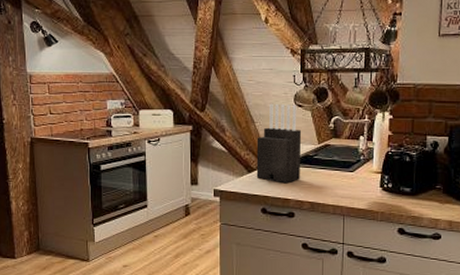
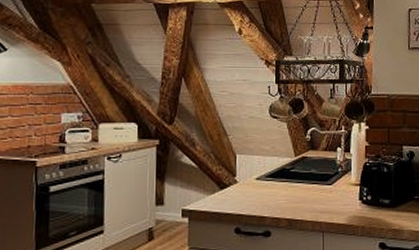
knife block: present [256,103,302,184] -> none [229,115,278,200]

